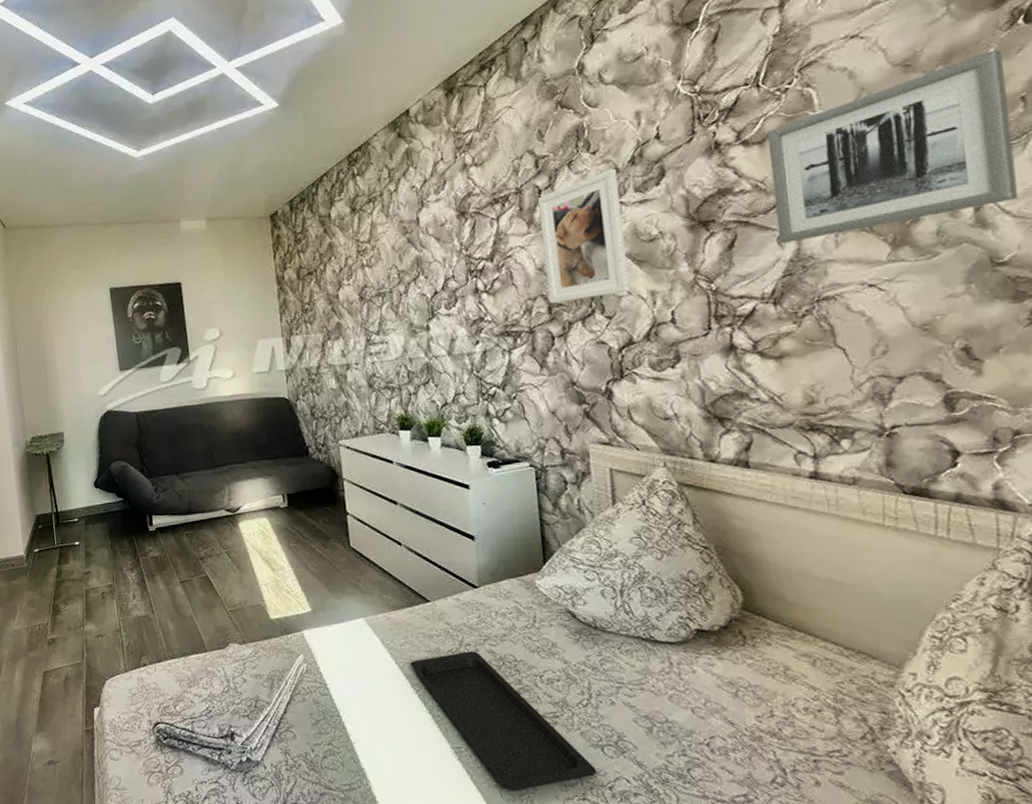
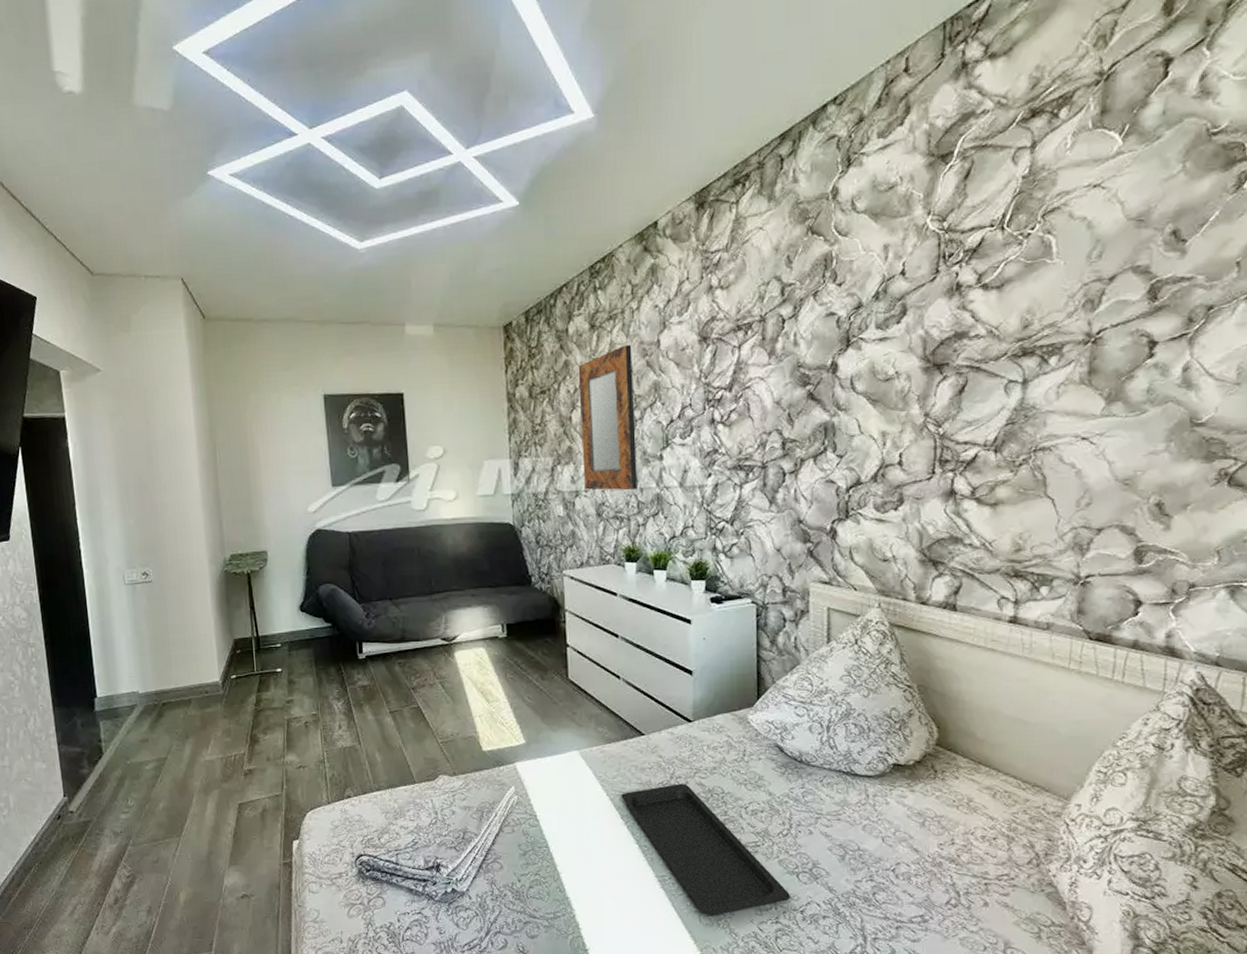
home mirror: none [342,224,407,363] -> present [578,344,637,491]
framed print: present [538,168,630,304] -> none [781,302,863,439]
wall art: present [767,49,1018,243] -> none [1006,212,1226,391]

